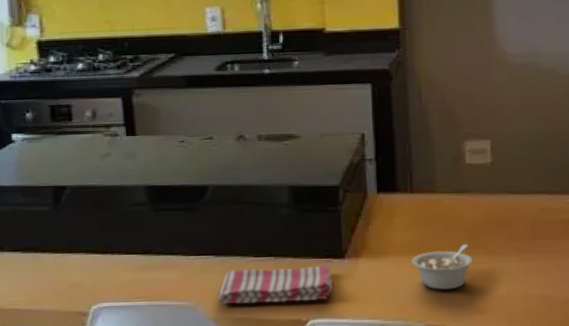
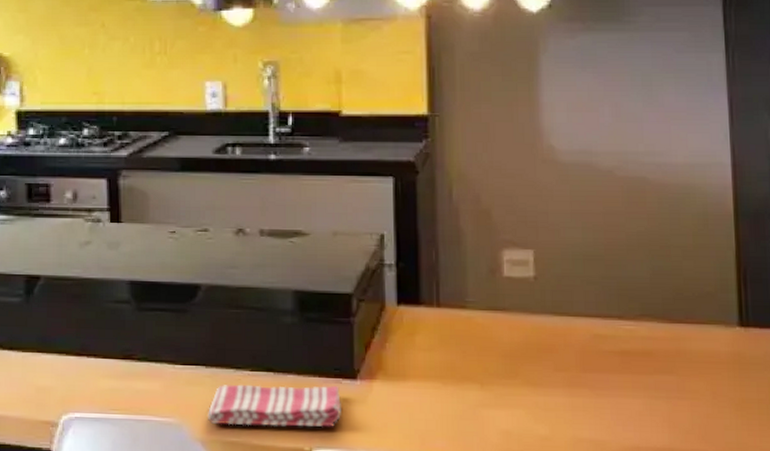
legume: present [412,243,473,290] -> none [436,371,511,425]

